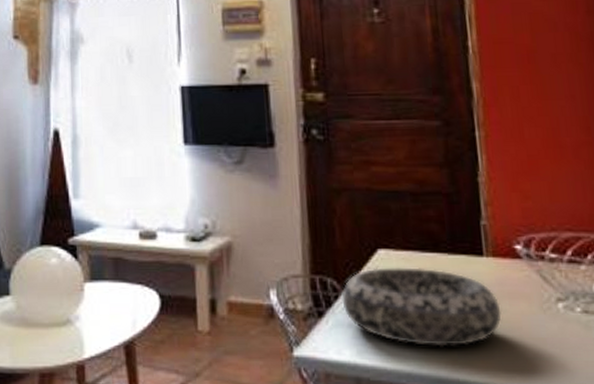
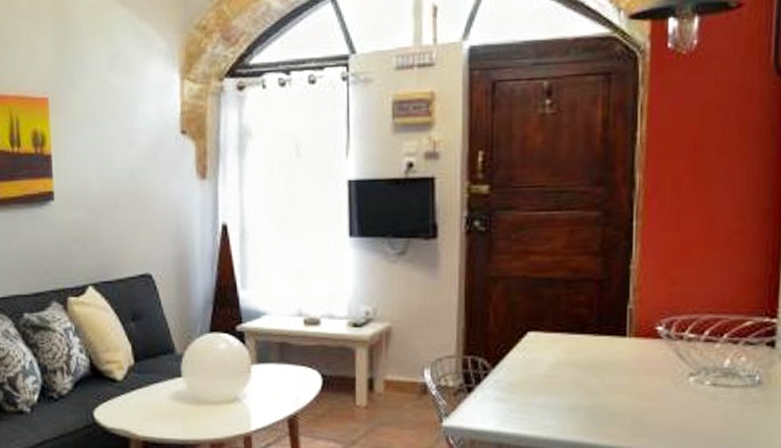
decorative bowl: present [341,267,502,347] -> none [491,348,637,417]

